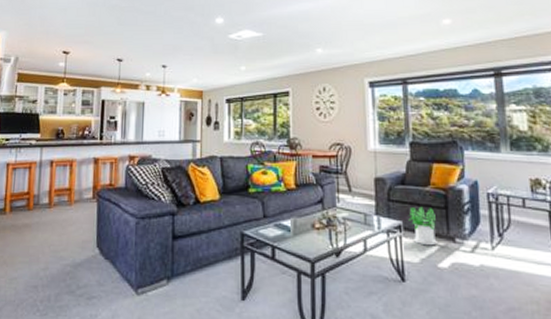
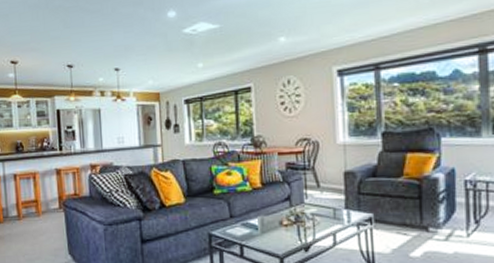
potted plant: present [408,206,437,246] -> none [379,198,410,237]

